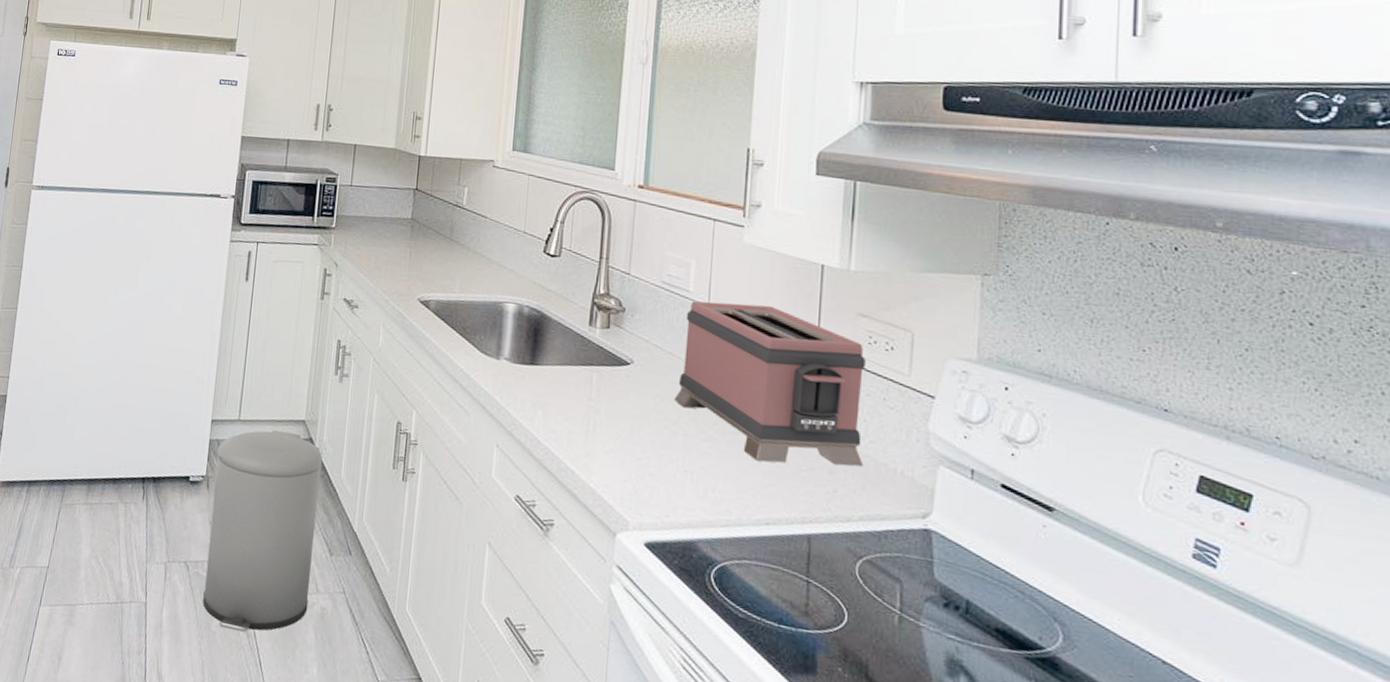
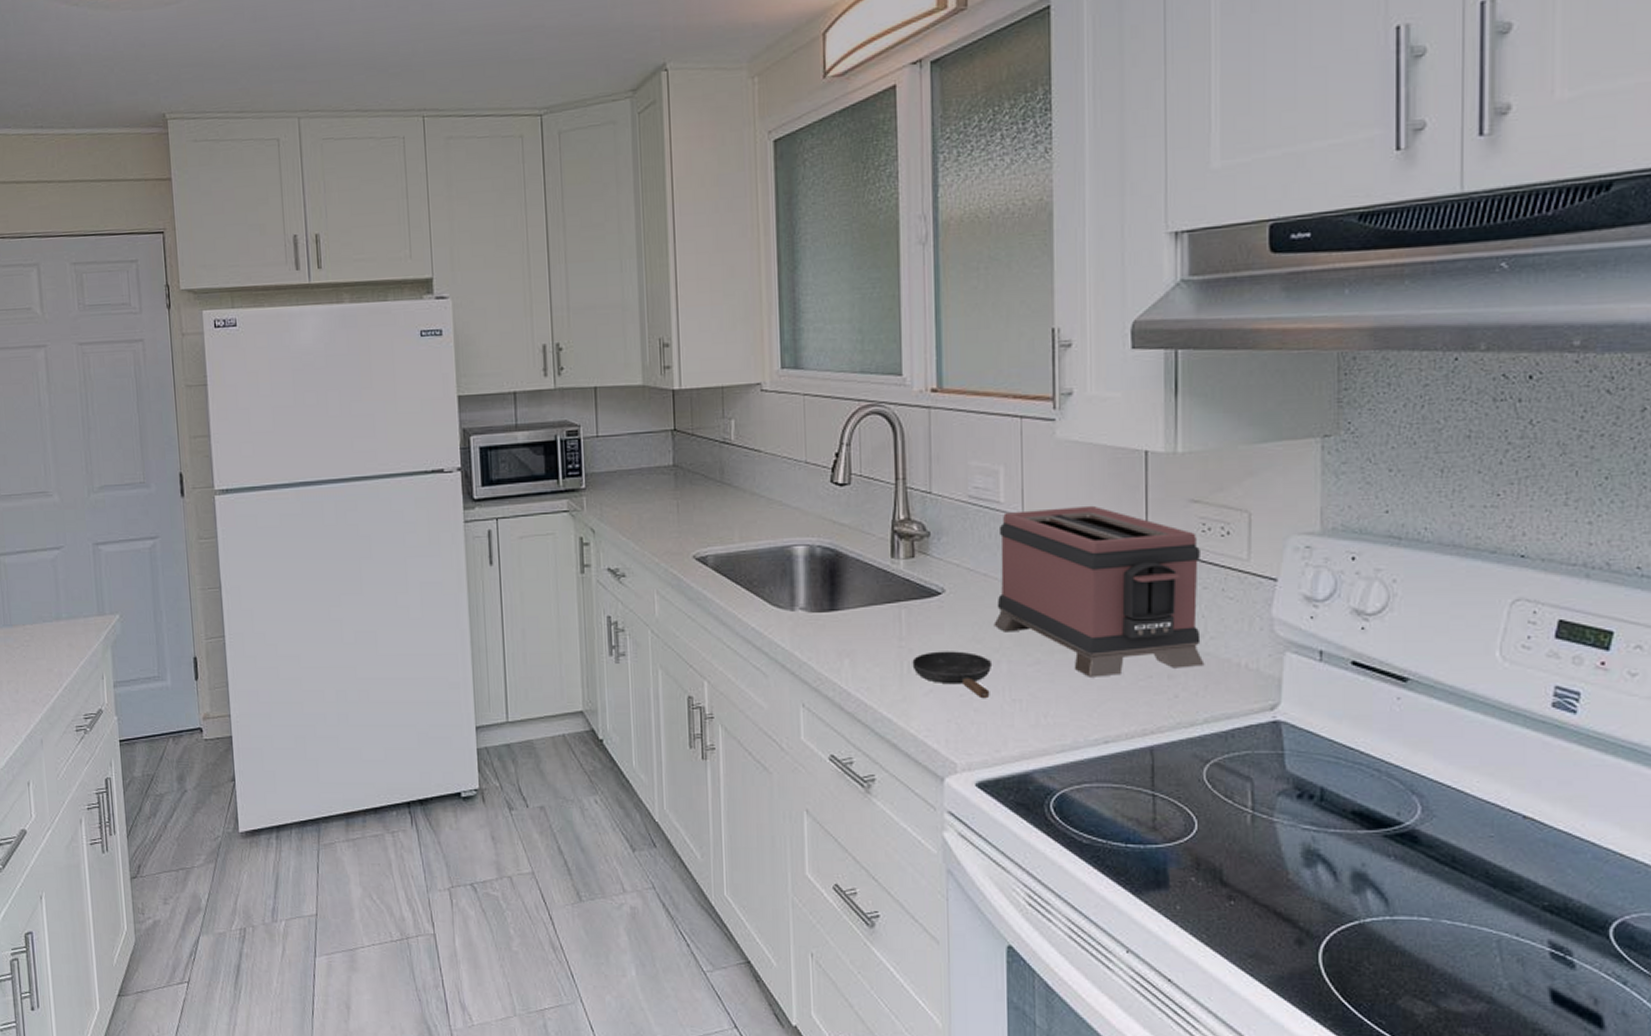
pedal bin: present [203,430,322,633] -> none [489,726,616,947]
frying pan: none [598,415,670,466] -> present [912,651,993,699]

